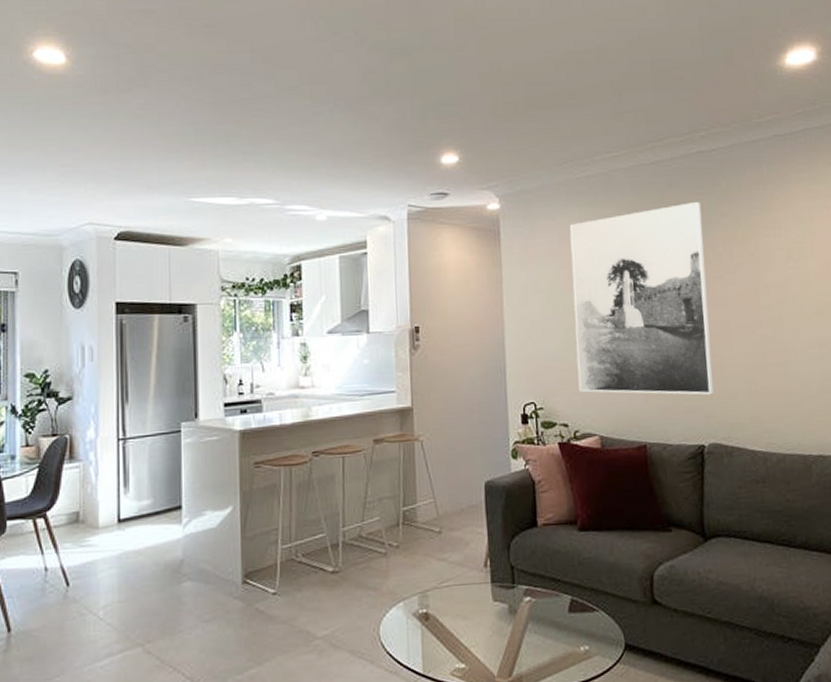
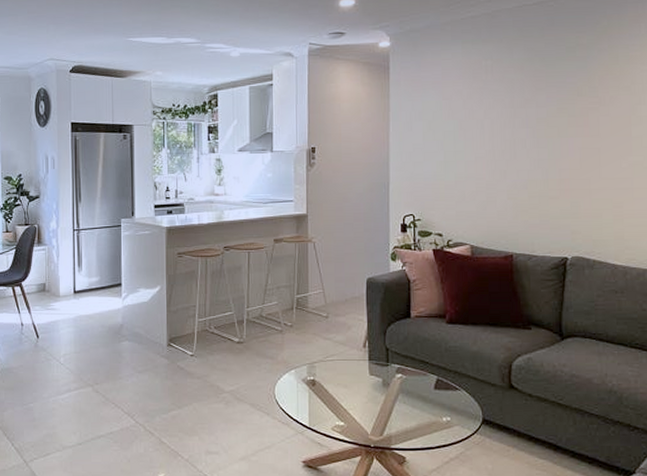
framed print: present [569,201,714,395] -> none [453,38,581,214]

